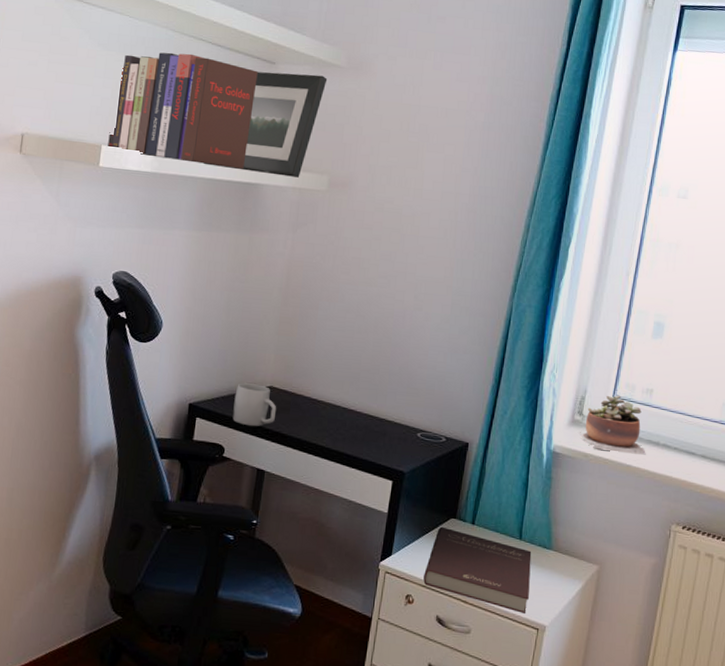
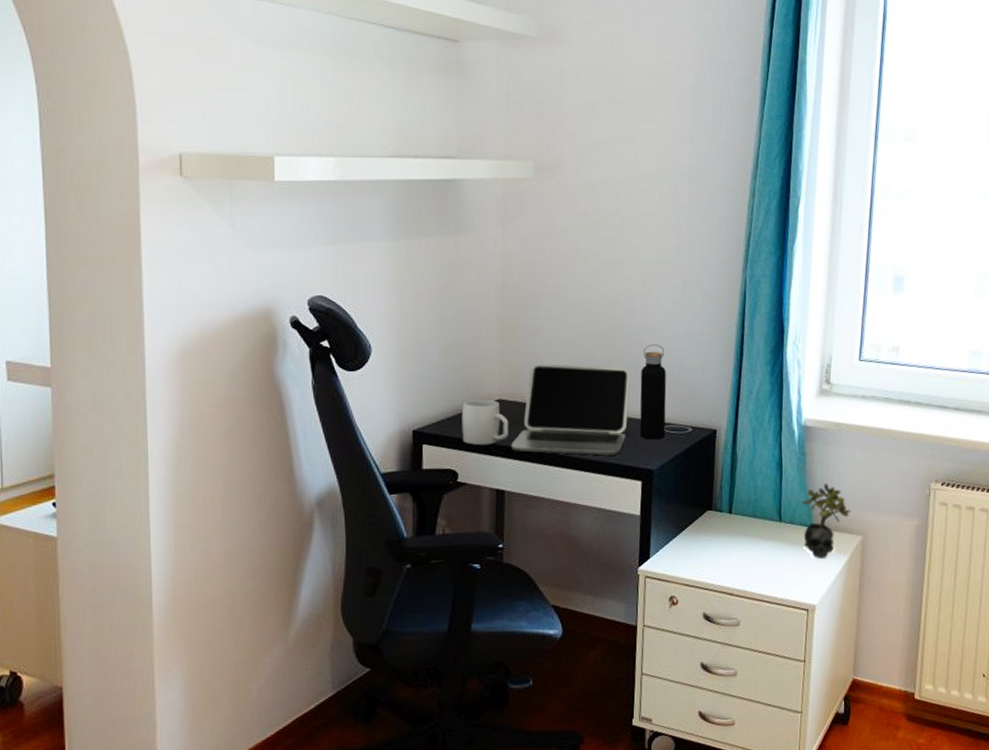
books: present [108,52,258,169] -> none [281,40,441,165]
picture frame: present [203,71,328,178] -> none [392,49,519,167]
laptop: none [276,359,393,453] -> present [511,364,630,456]
water bottle: none [395,355,428,444] -> present [639,344,667,439]
book: present [423,526,532,615] -> none [685,520,795,597]
succulent plant: none [541,510,591,583] -> present [802,483,851,560]
succulent plant: present [577,395,646,455] -> none [827,357,898,418]

